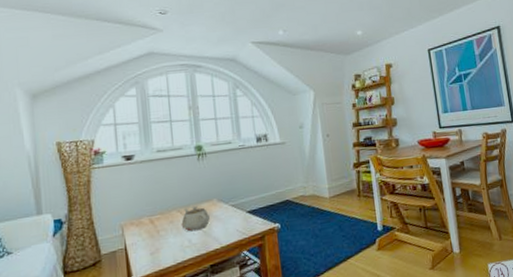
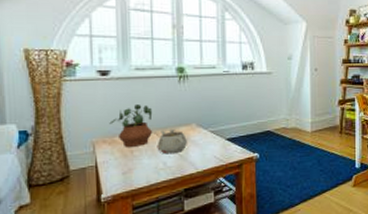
potted plant: none [136,184,177,228] -> present [109,103,153,147]

